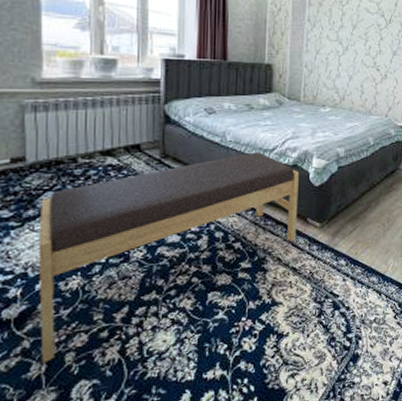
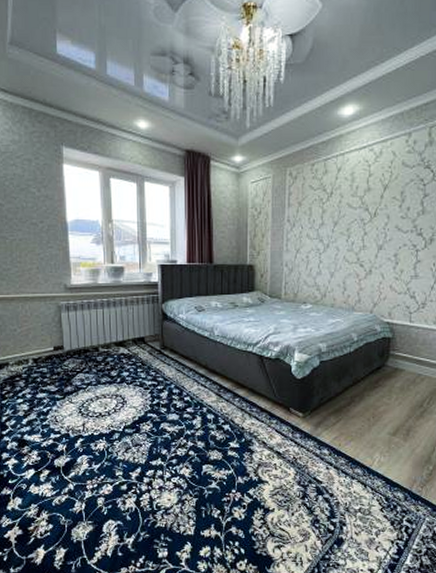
bench: present [38,152,299,363] -> none [75,345,281,502]

